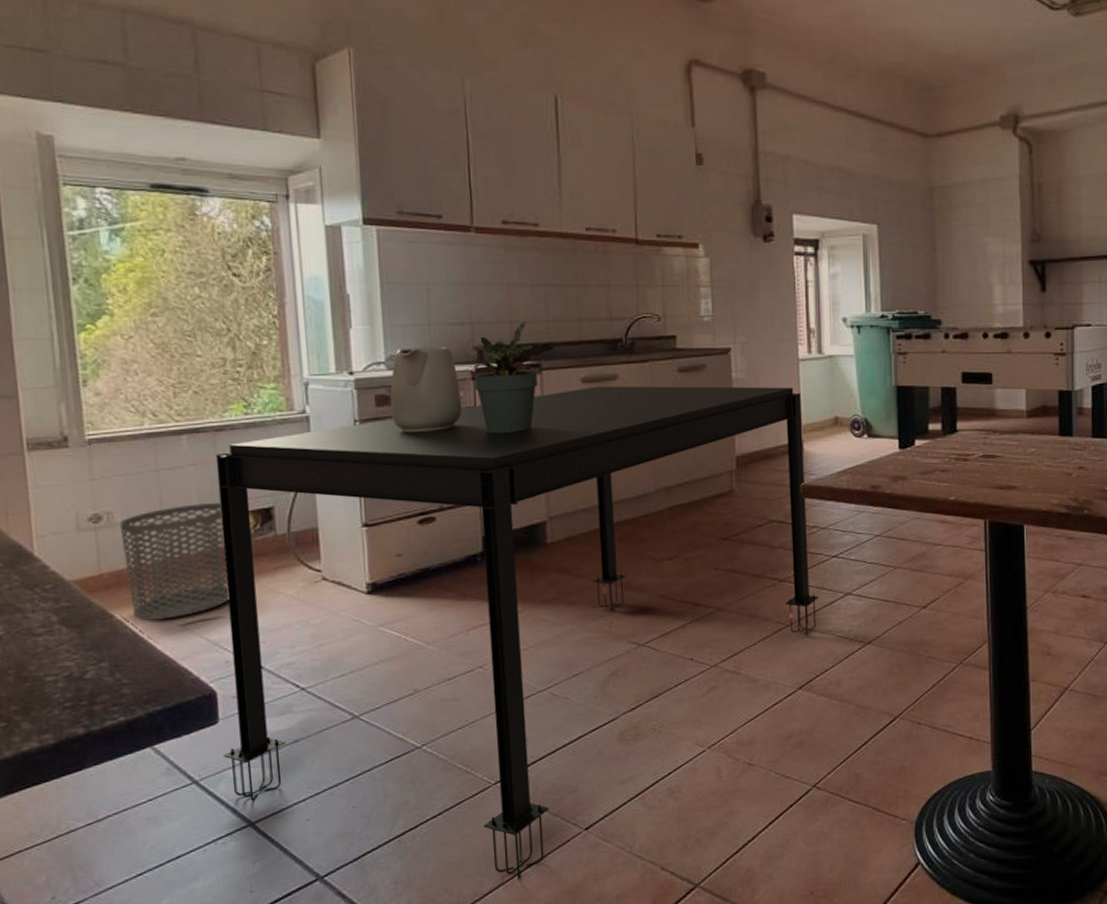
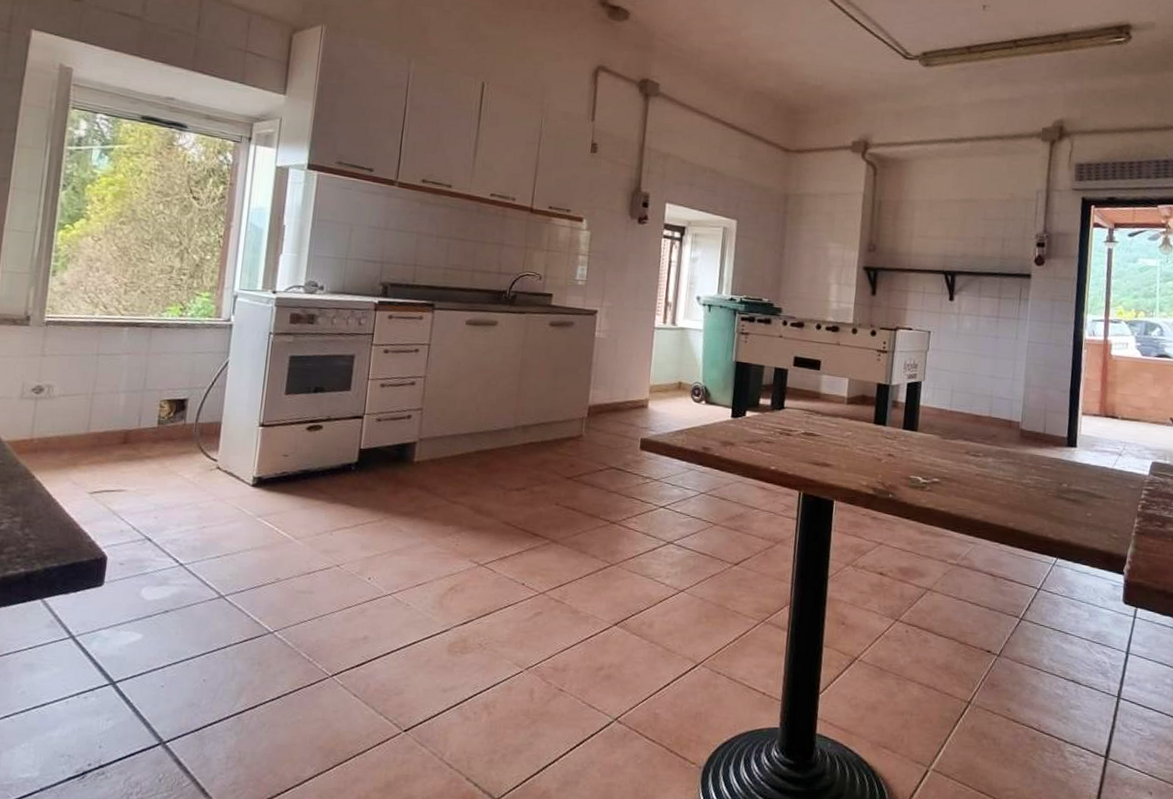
waste bin: present [119,503,229,620] -> none [51,387,145,486]
dining table: present [215,386,819,880] -> none [101,329,652,771]
pitcher: present [390,347,462,433] -> none [300,276,363,351]
potted plant: present [470,320,555,434] -> none [374,265,448,361]

